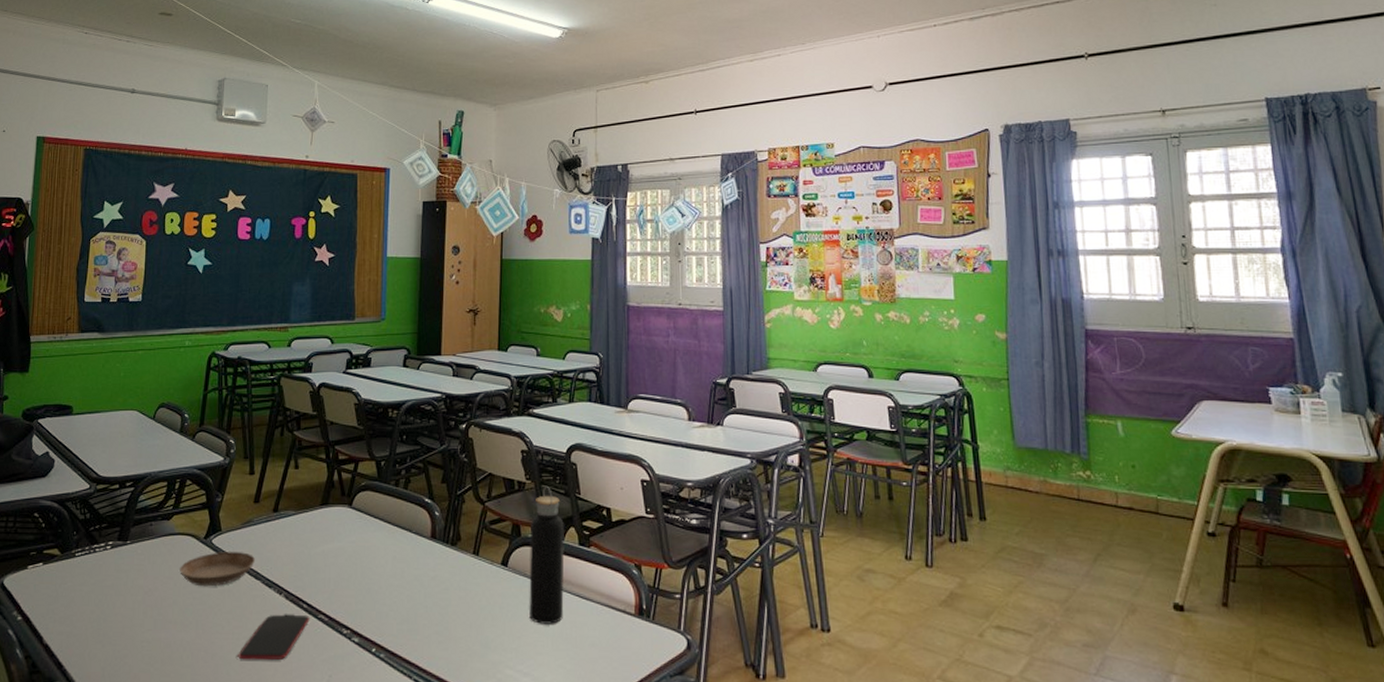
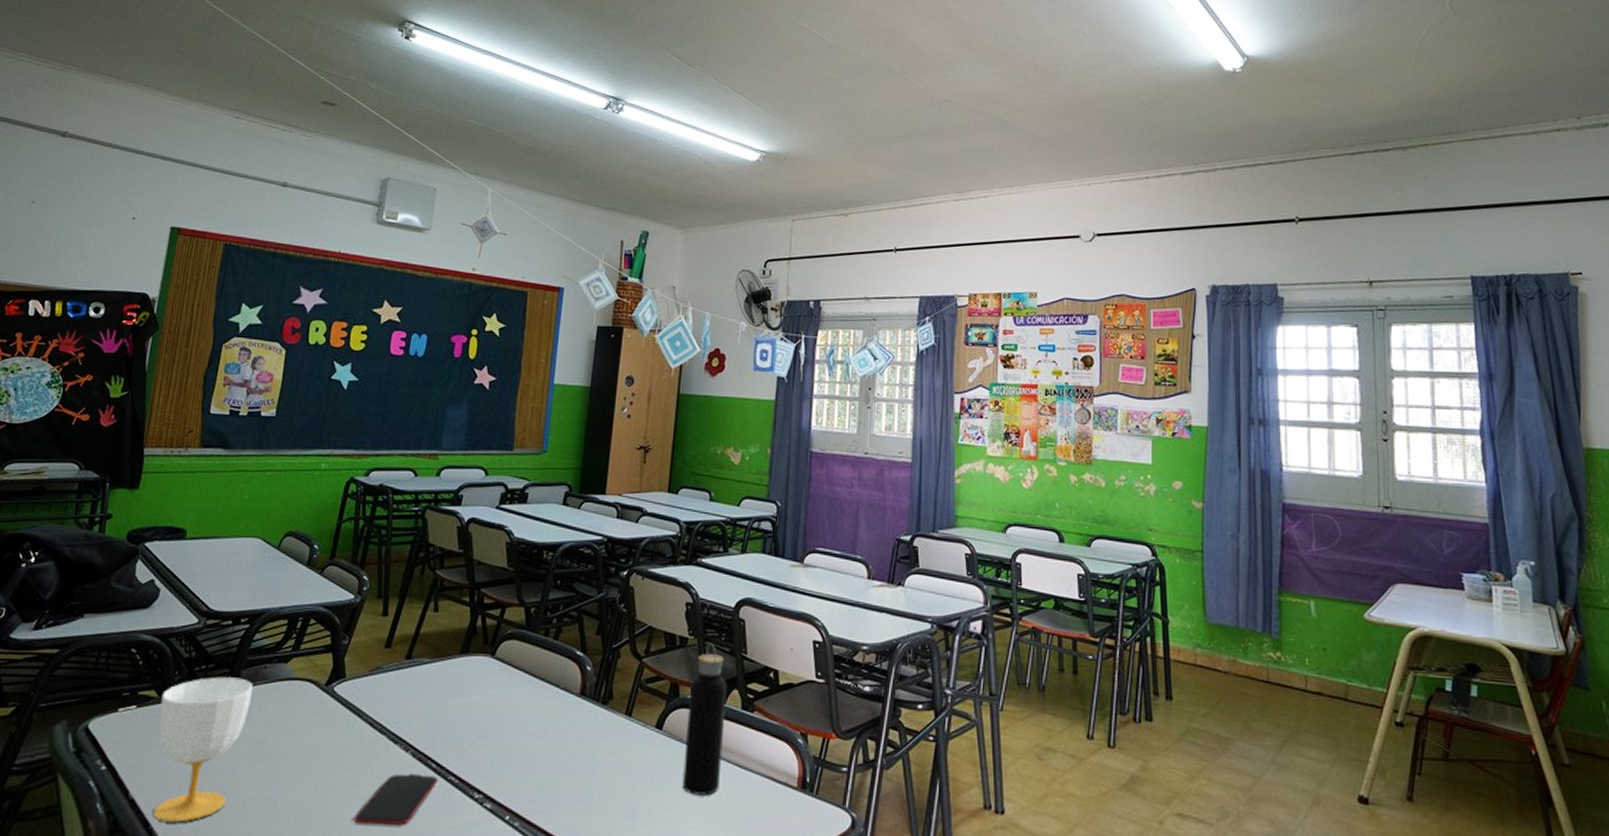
cup: none [63,535,142,663] -> present [153,677,254,823]
saucer: present [180,552,255,587] -> none [294,701,381,740]

